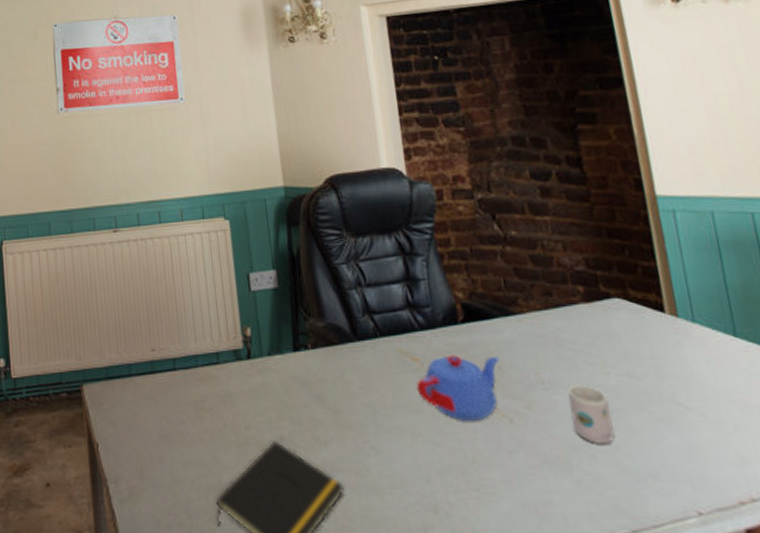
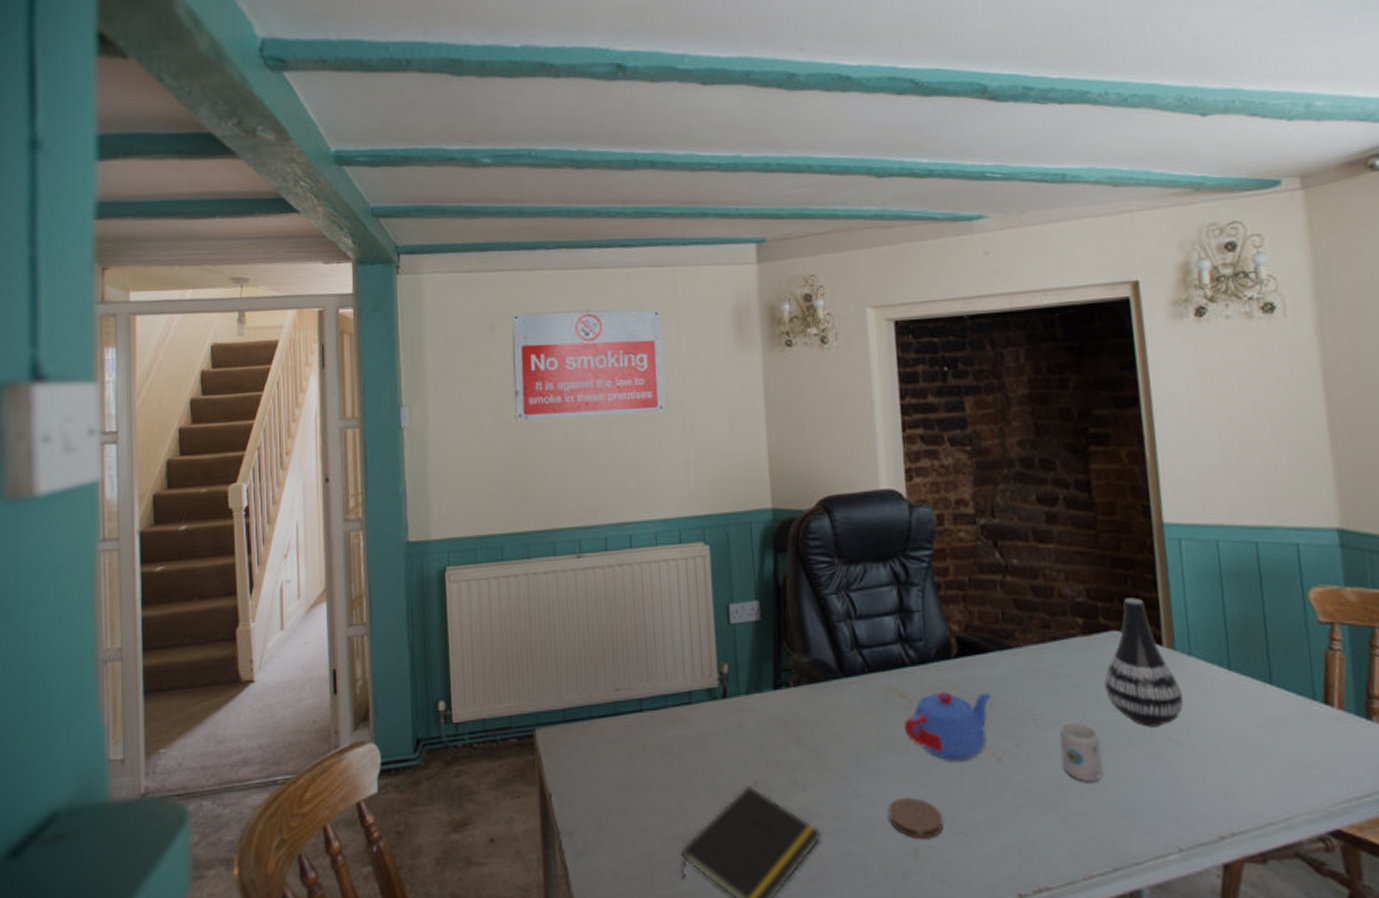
coaster: none [406,456,461,496] -> present [888,798,943,840]
vase: none [609,266,691,392] -> present [1104,597,1184,727]

